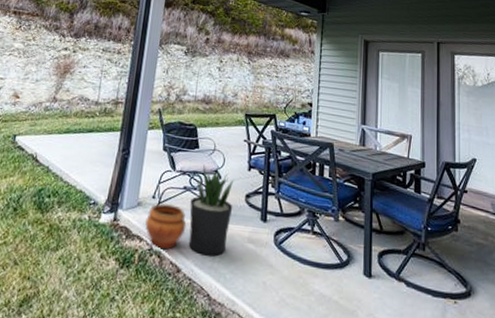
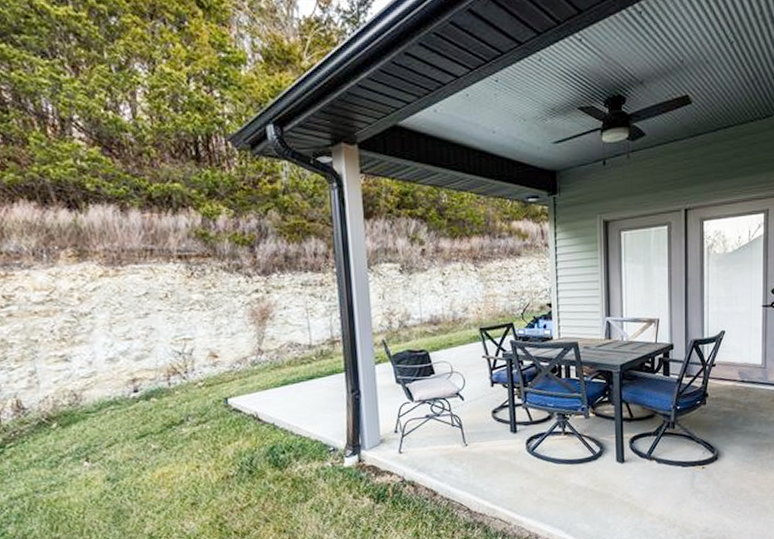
planter pot: present [144,203,187,250] -> none [391,434,436,479]
planter: present [188,164,234,257] -> none [435,389,481,476]

